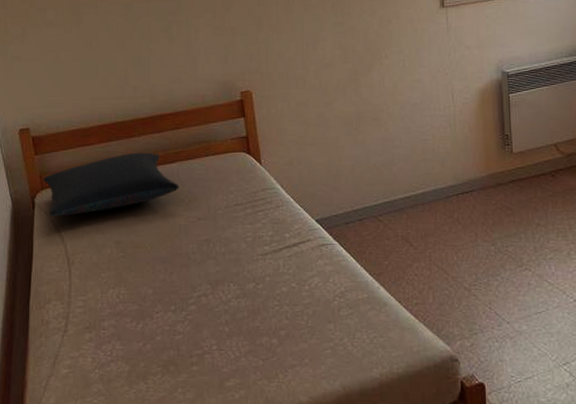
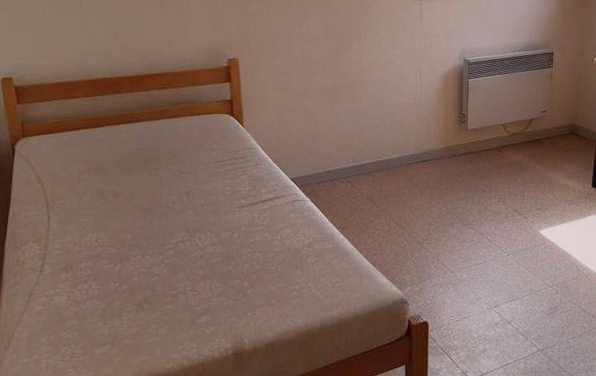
pillow: present [43,152,180,217] -> none [25,108,164,164]

